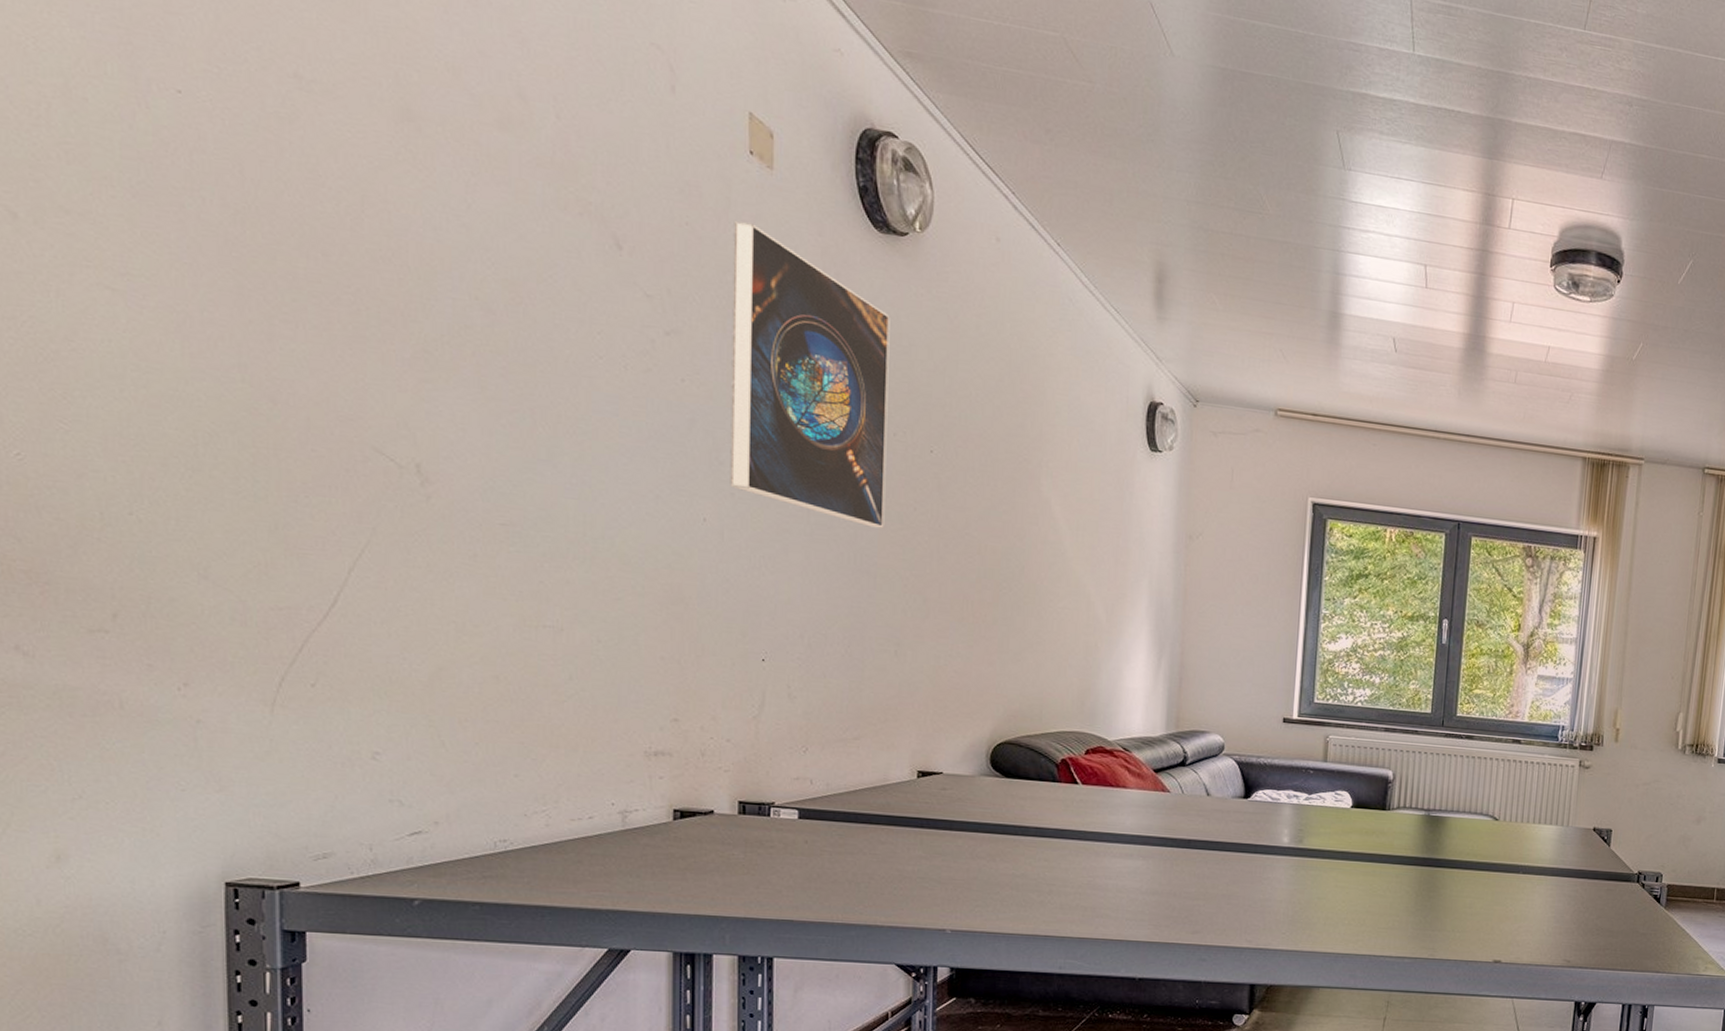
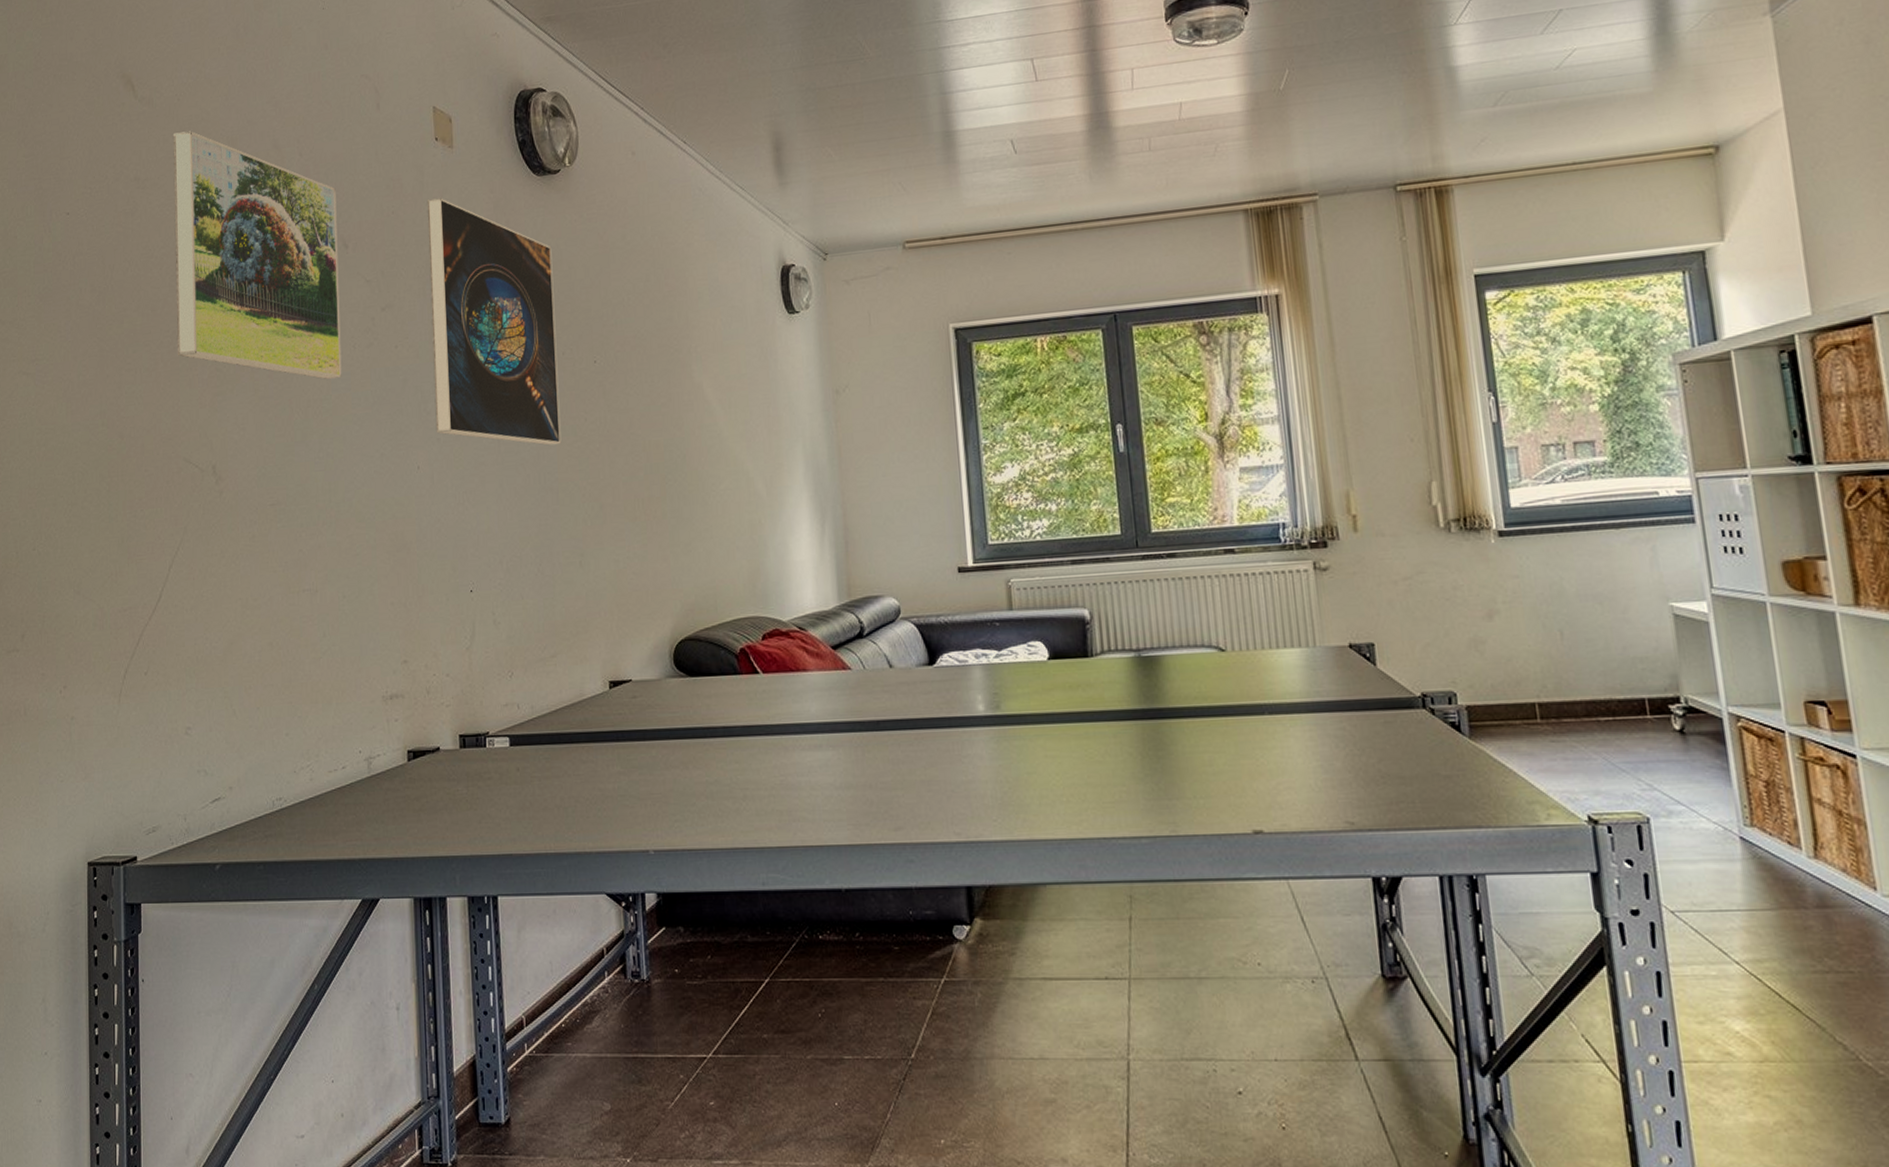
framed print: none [357,32,608,399] -> present [172,131,342,379]

